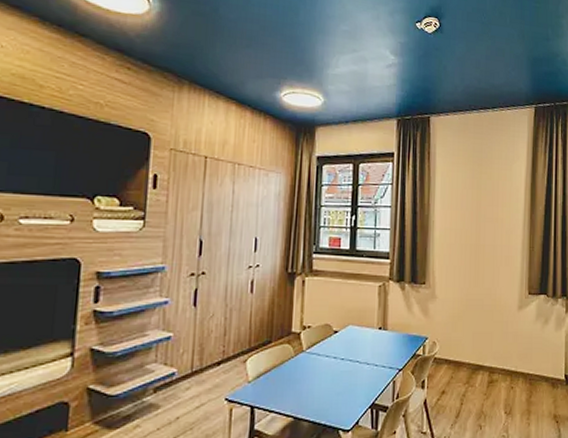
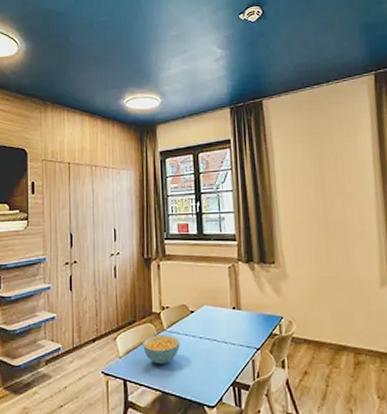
cereal bowl: none [277,356,320,389] -> present [143,335,180,365]

